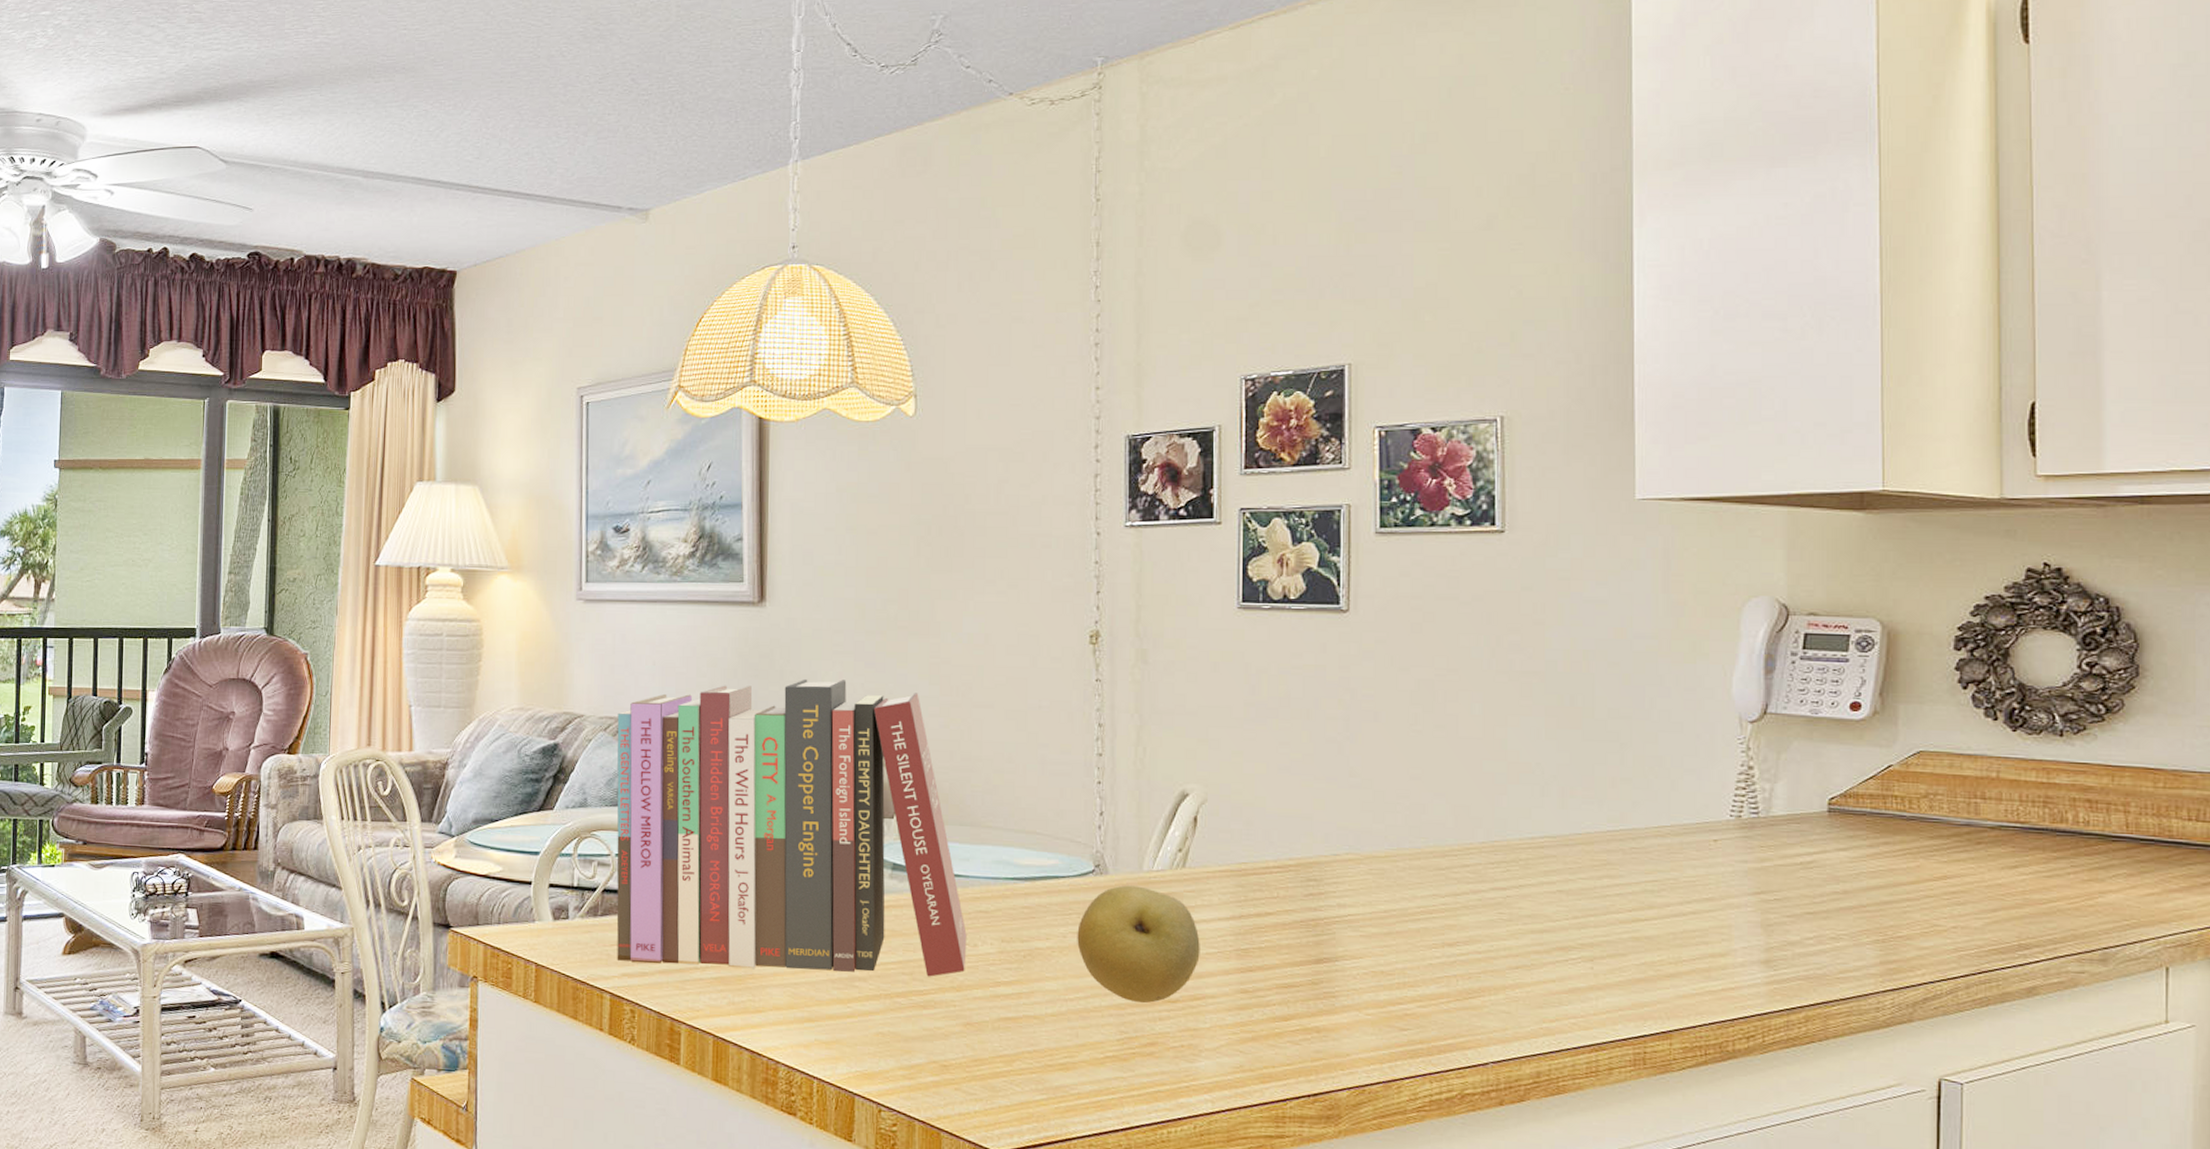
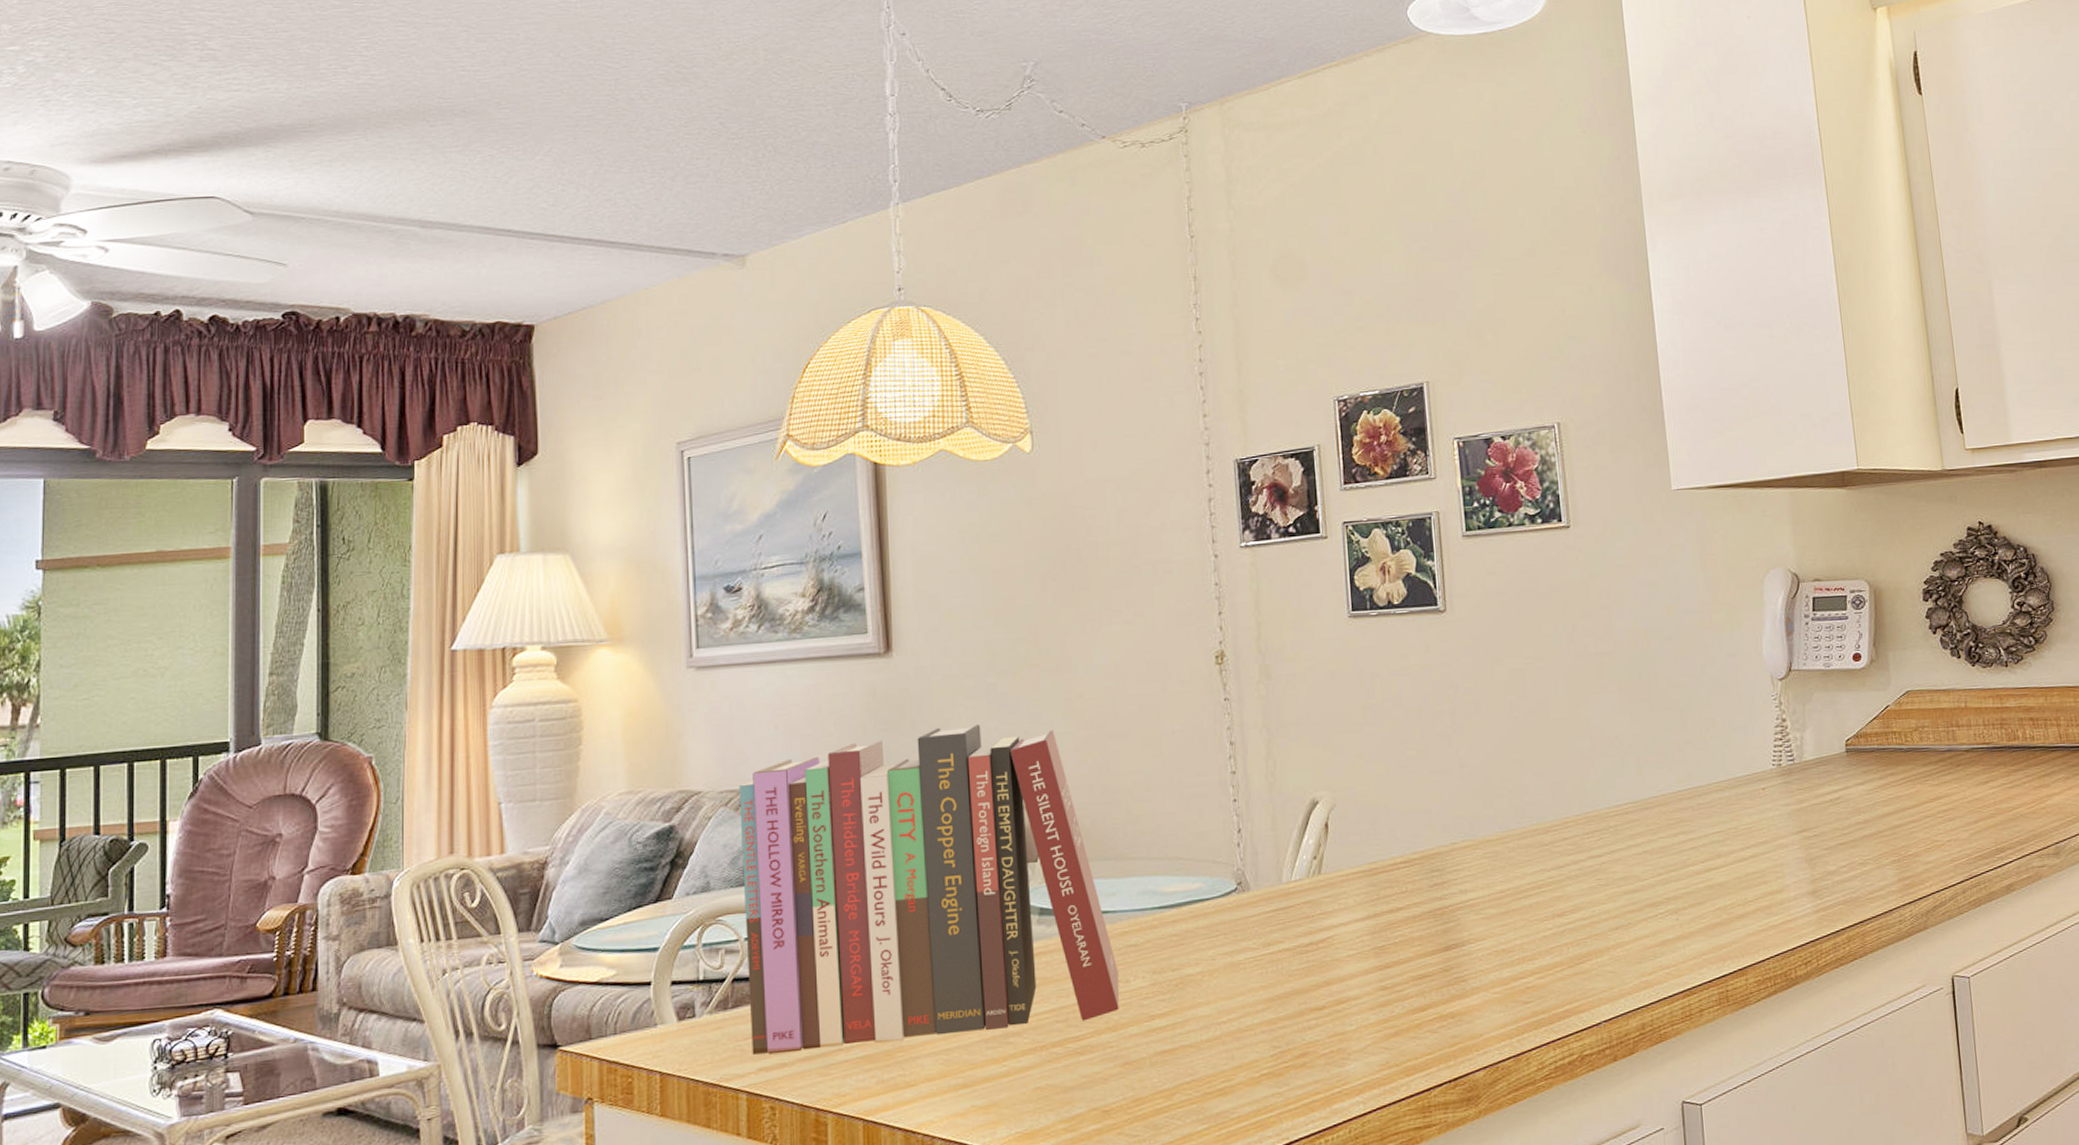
fruit: present [1077,885,1200,1004] -> none [1225,898,1341,1016]

